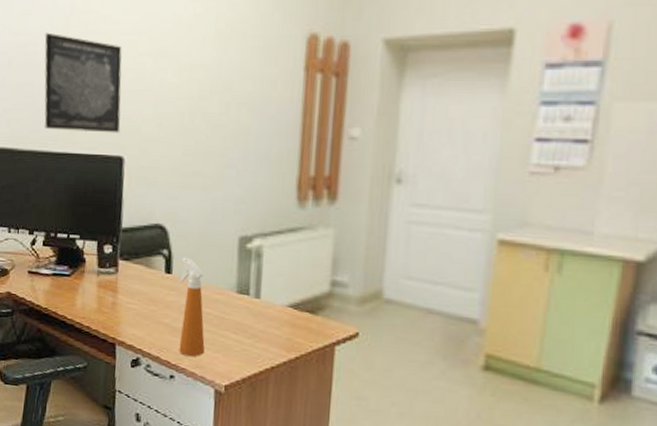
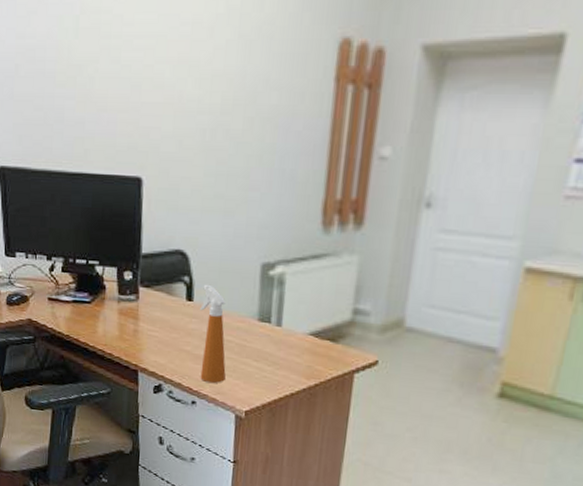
wall art: present [44,32,122,133] -> none [53,35,138,152]

